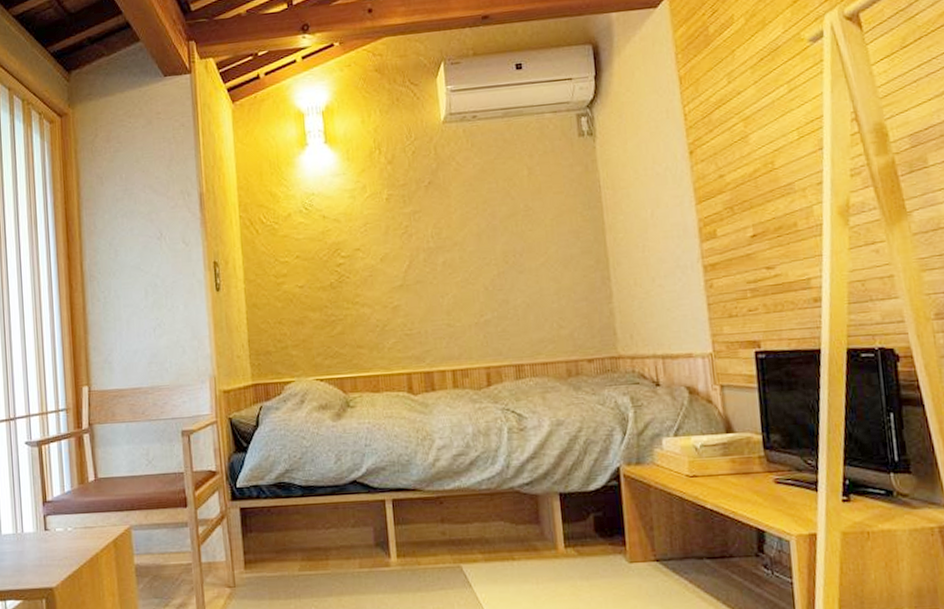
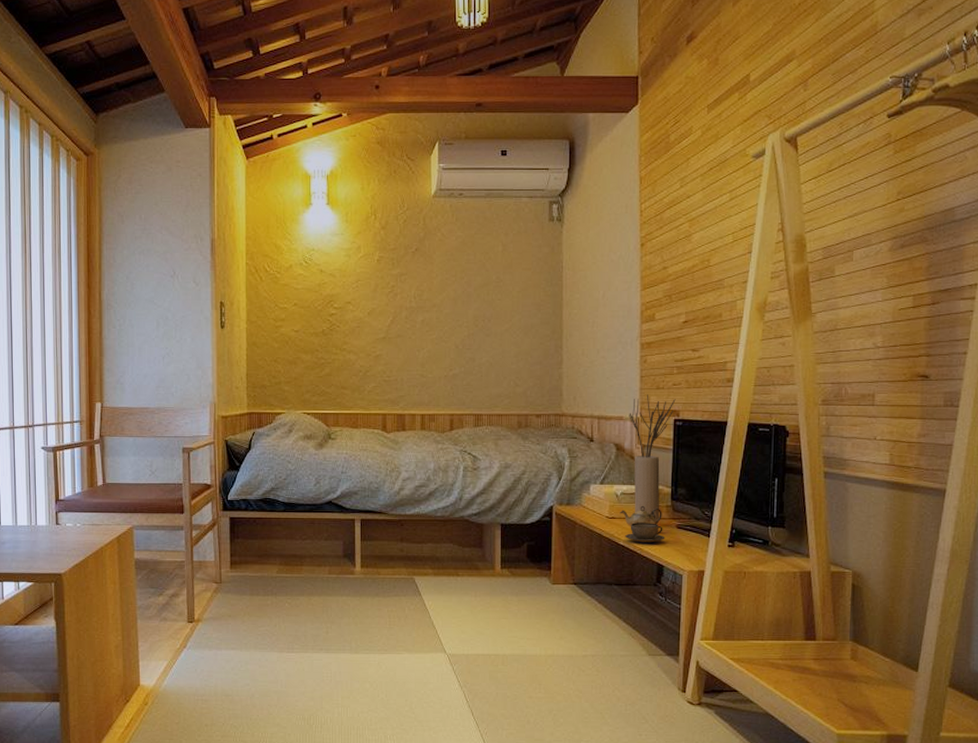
vase: none [699,324,754,481] -> present [629,394,676,525]
teapot: none [702,458,756,486] -> present [619,505,662,527]
teacup: none [712,479,763,504] -> present [625,523,665,543]

